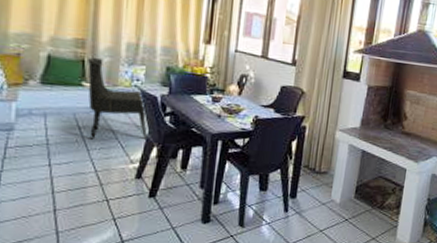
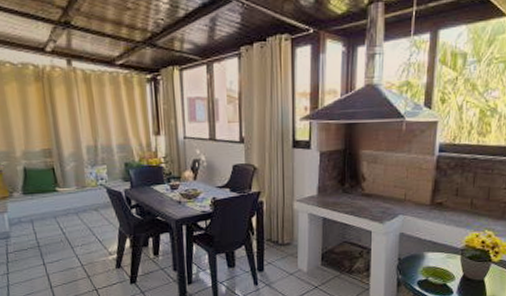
dining chair: present [88,57,148,140] -> none [57,163,120,238]

